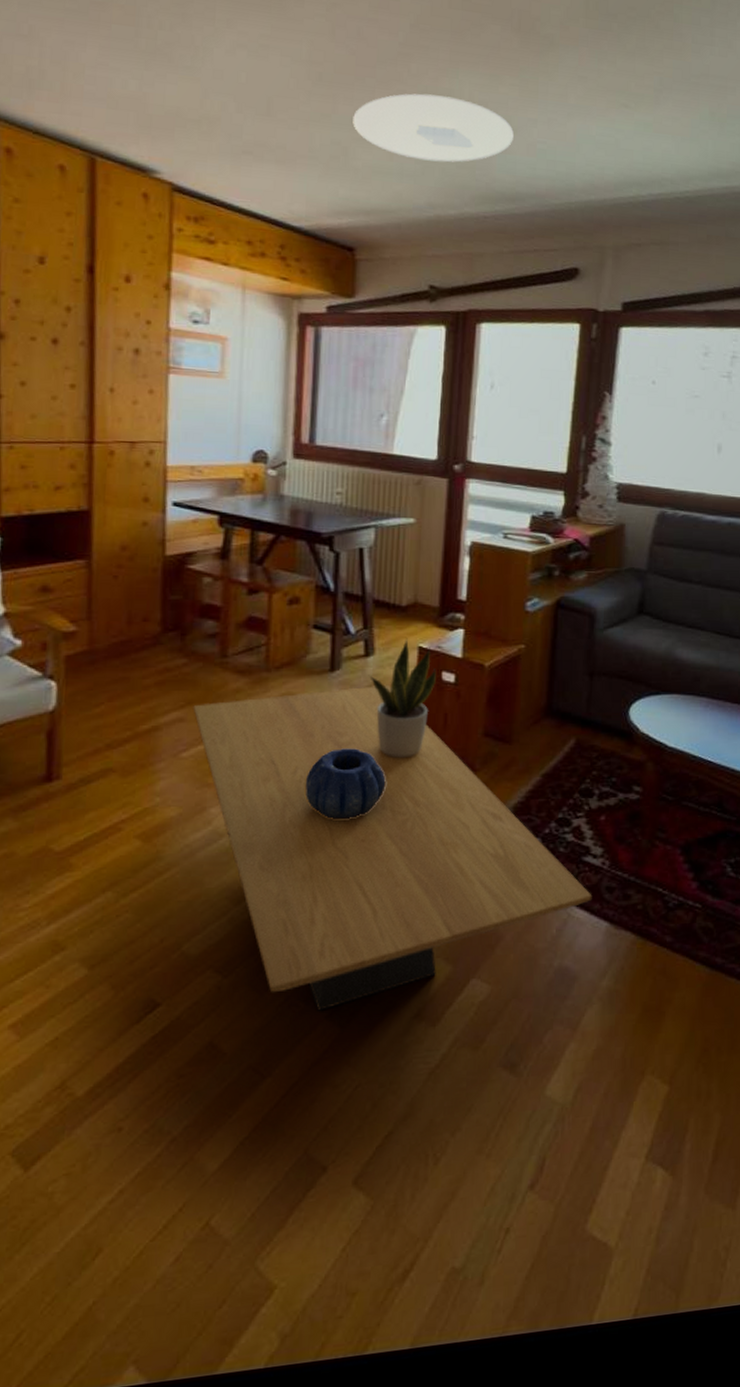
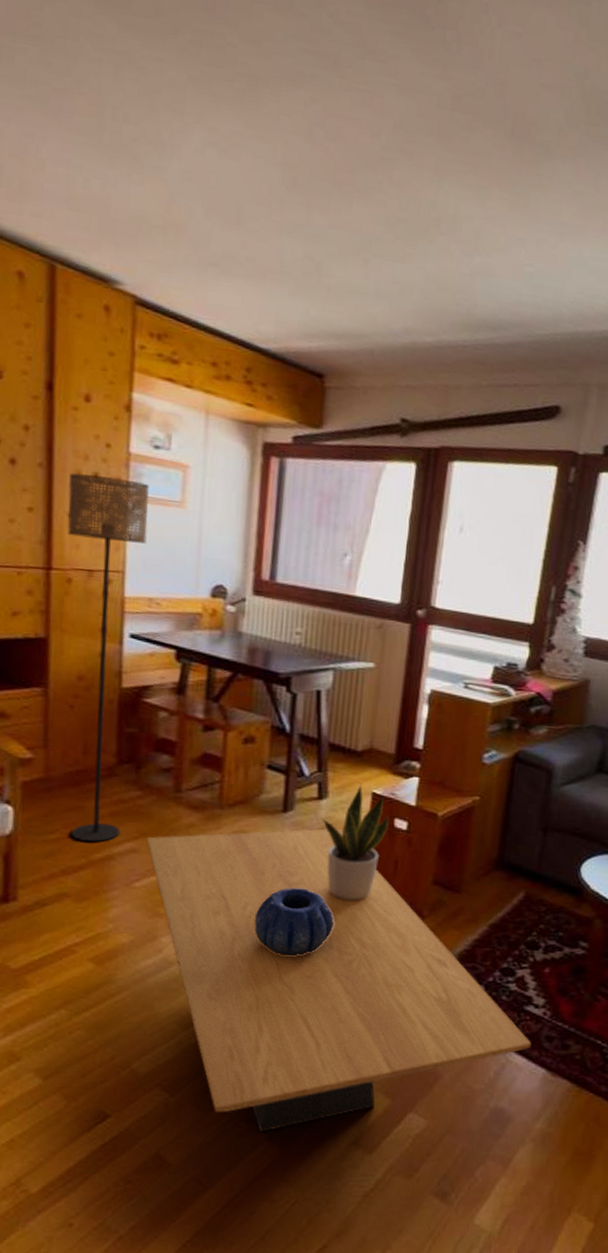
floor lamp: none [109,349,189,714] -> present [67,472,149,843]
ceiling light: present [353,93,514,163] -> none [327,204,500,284]

